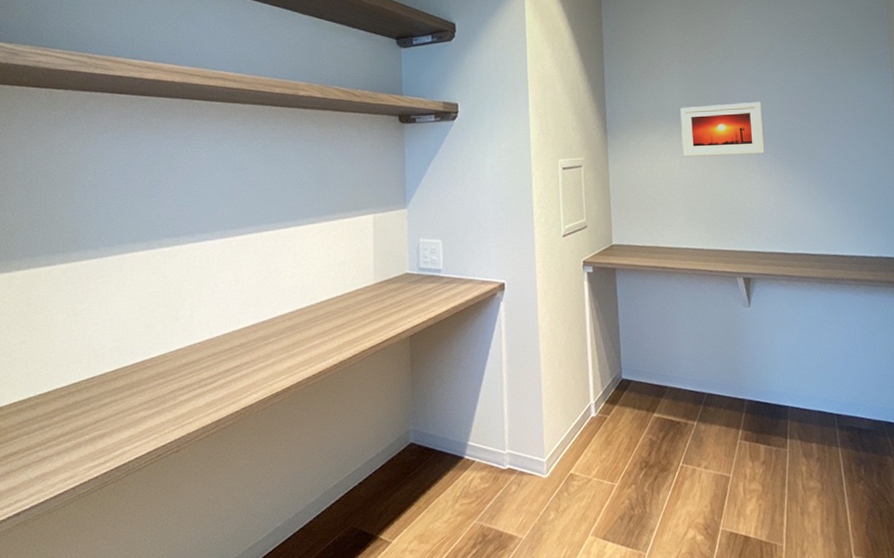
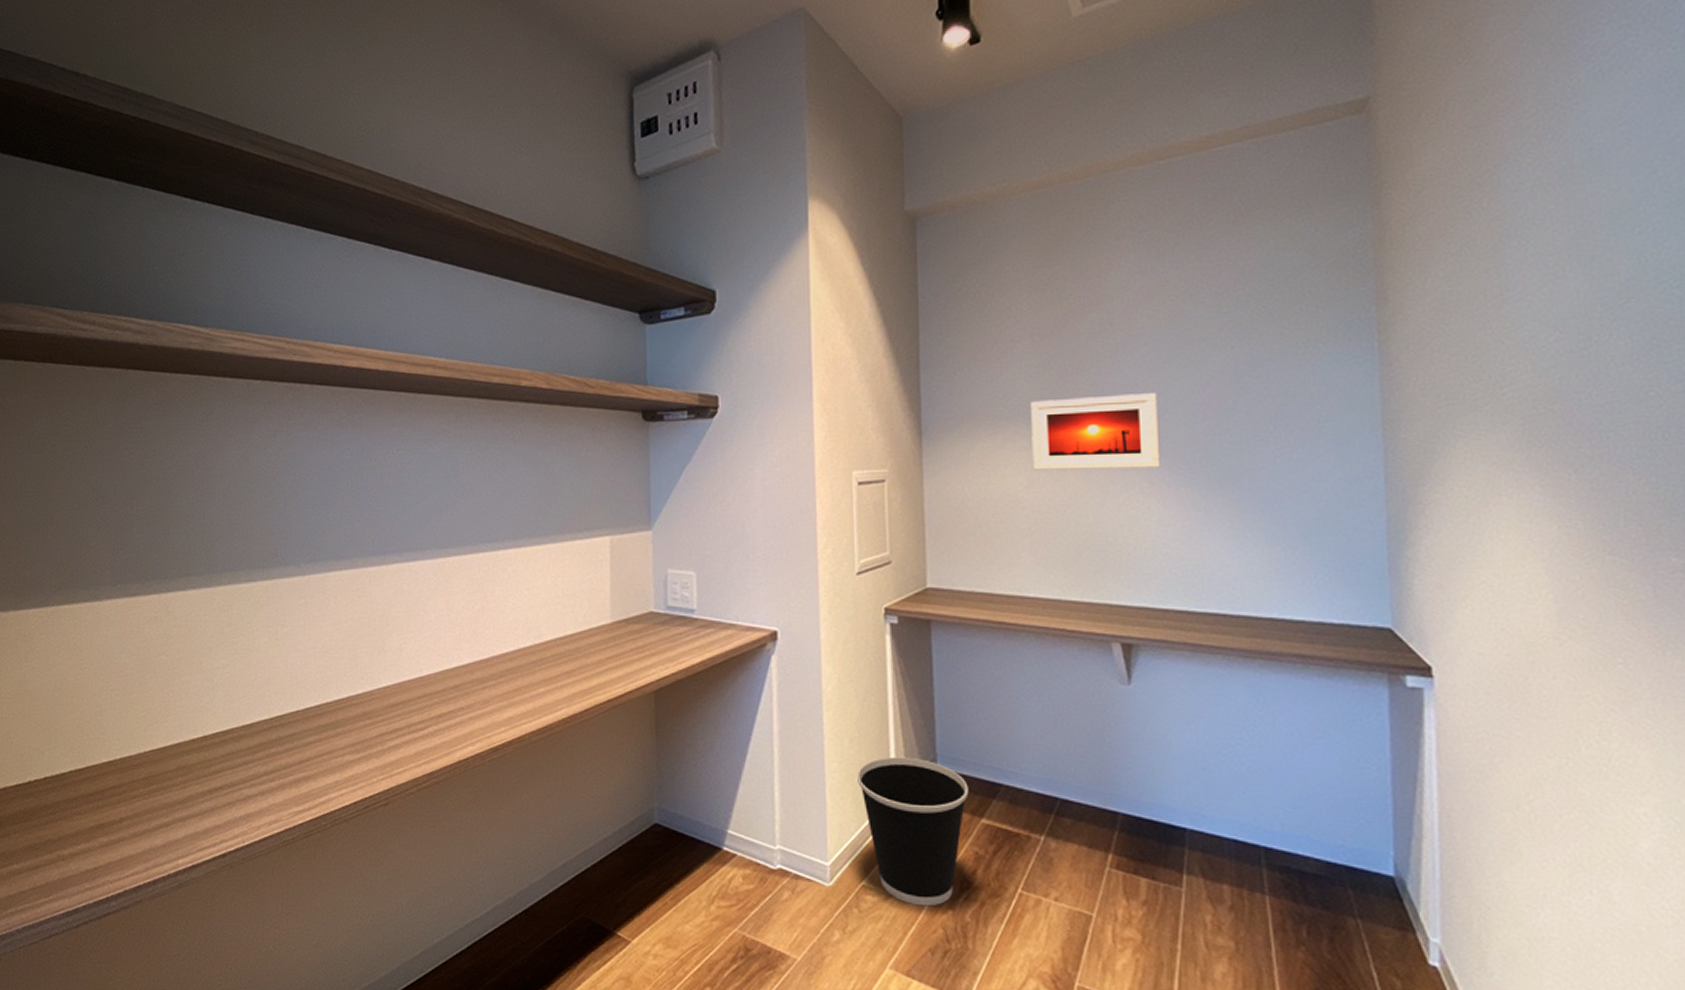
wastebasket: none [565,372,645,485] -> present [857,756,969,907]

